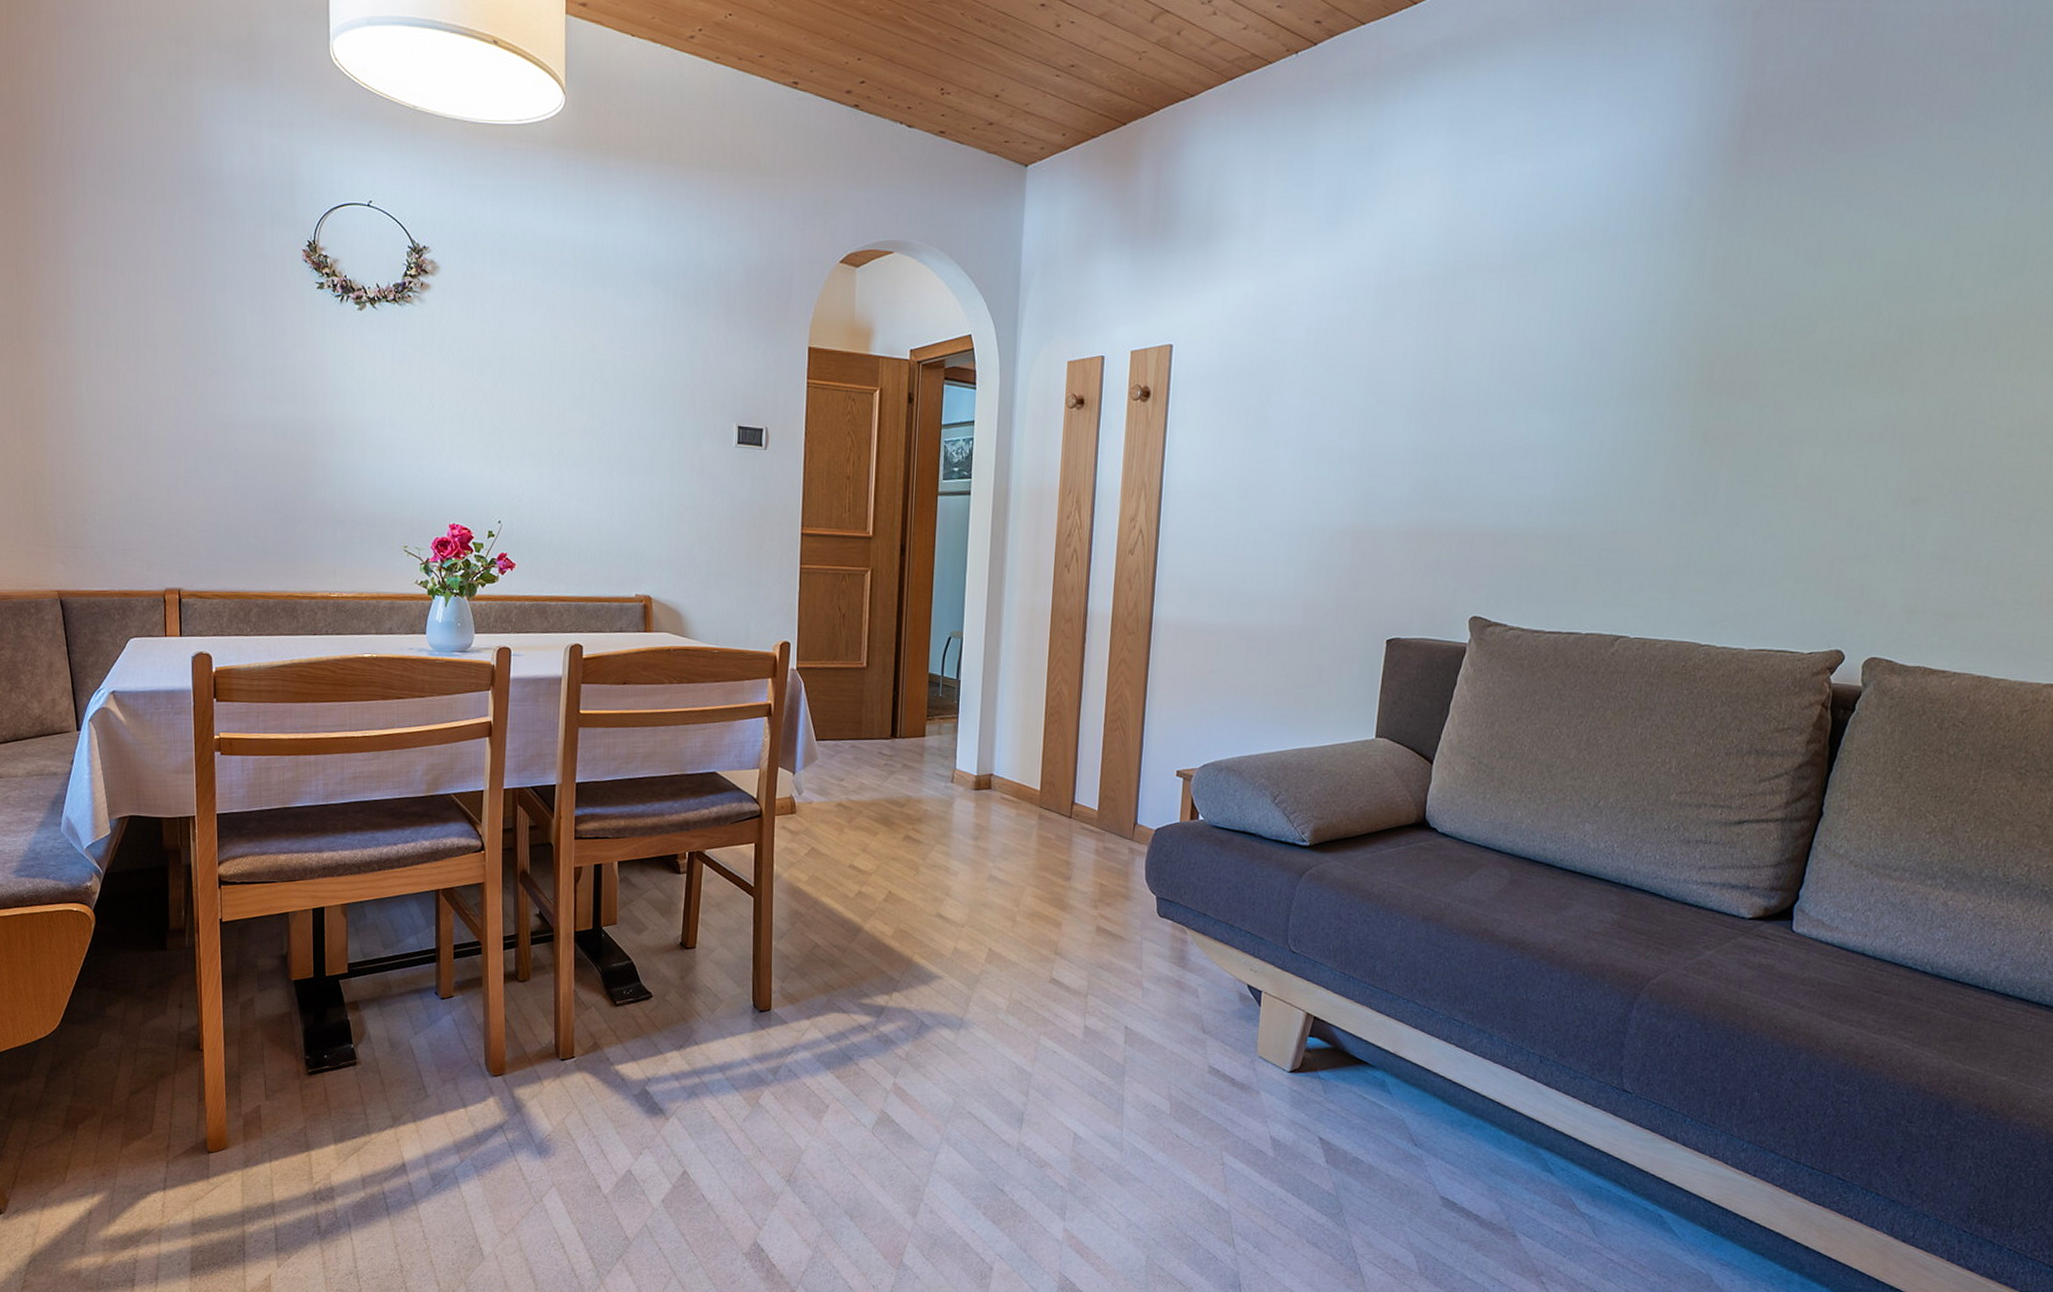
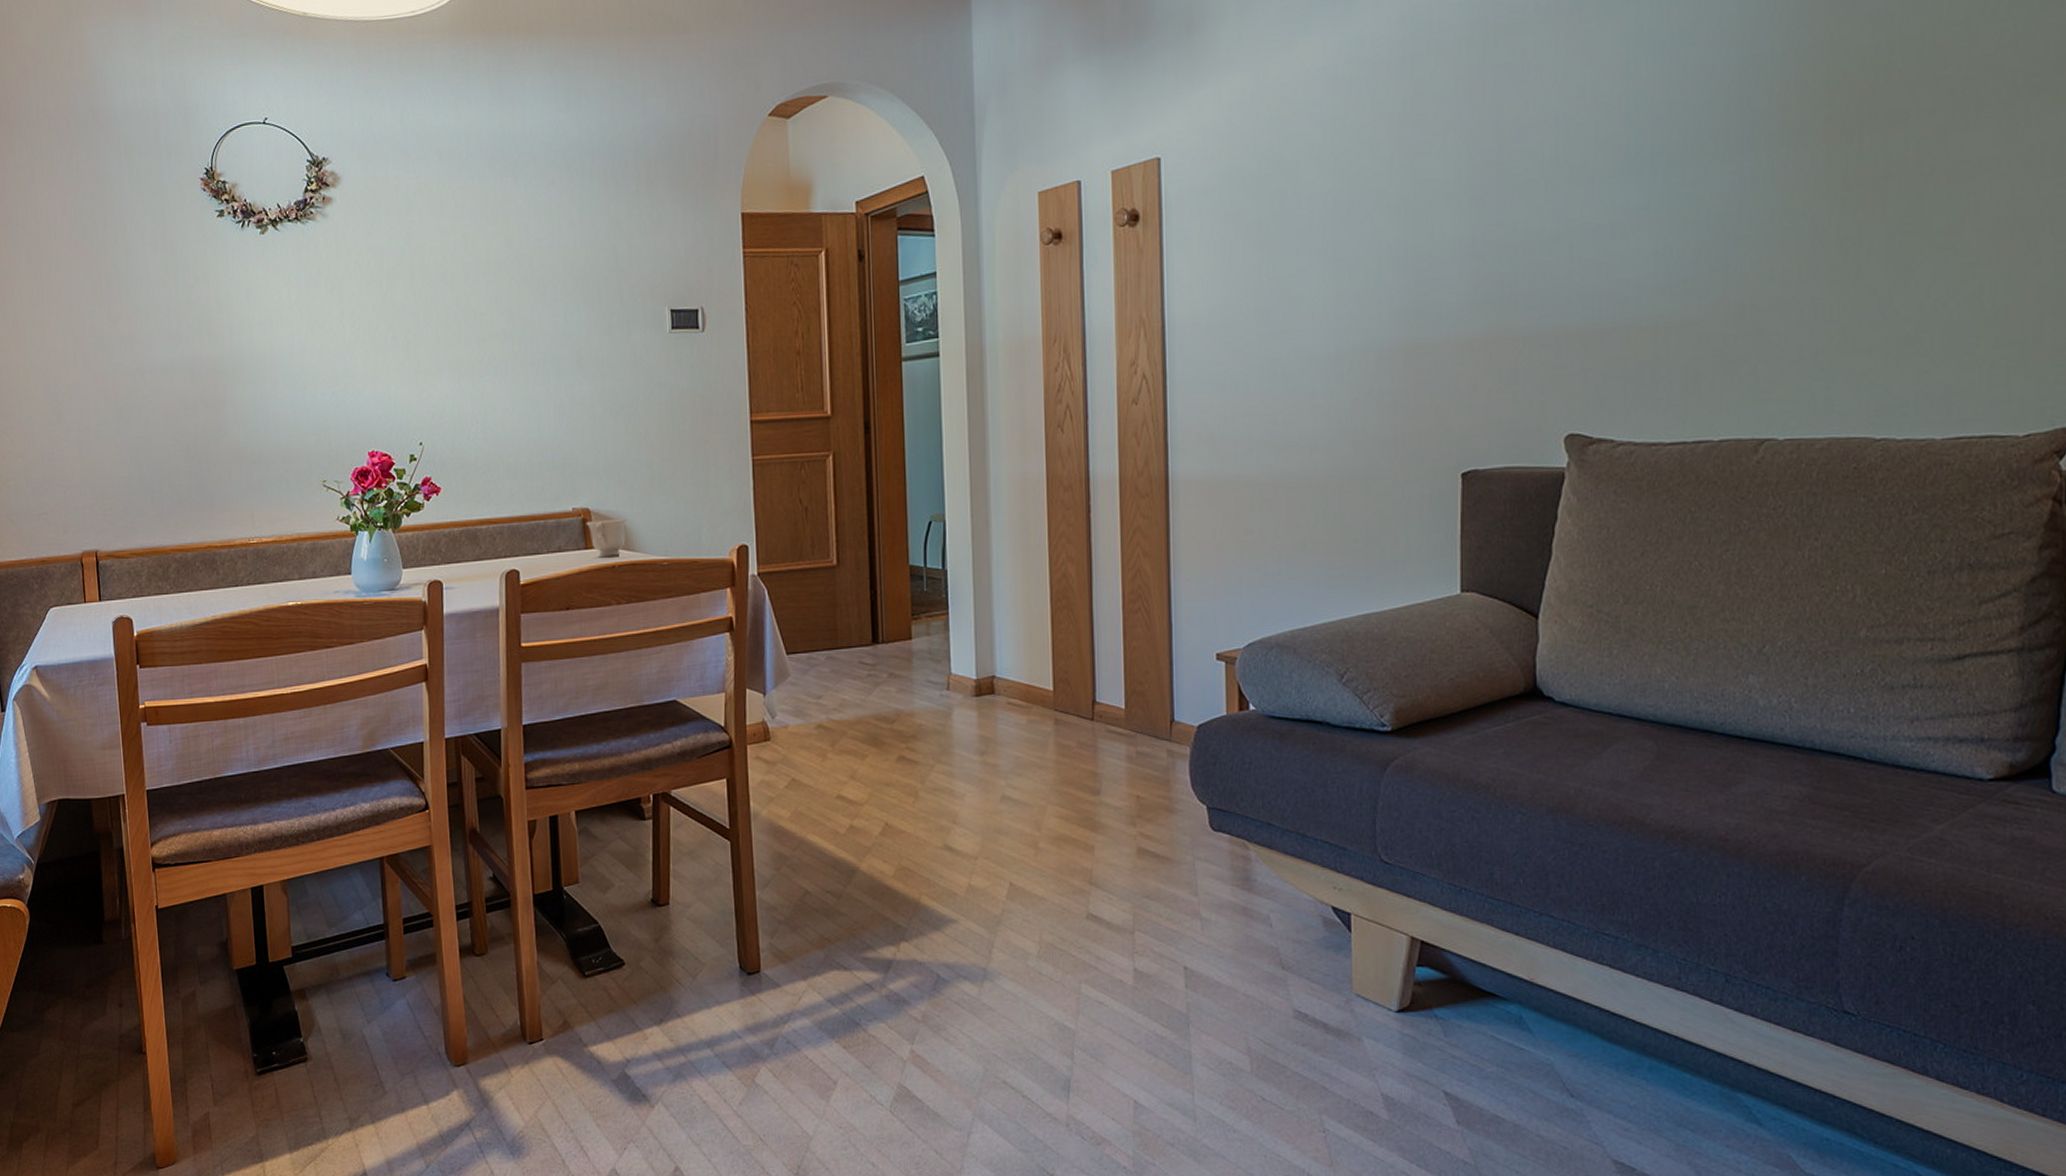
teacup: none [647,607,684,641] -> present [586,518,627,557]

